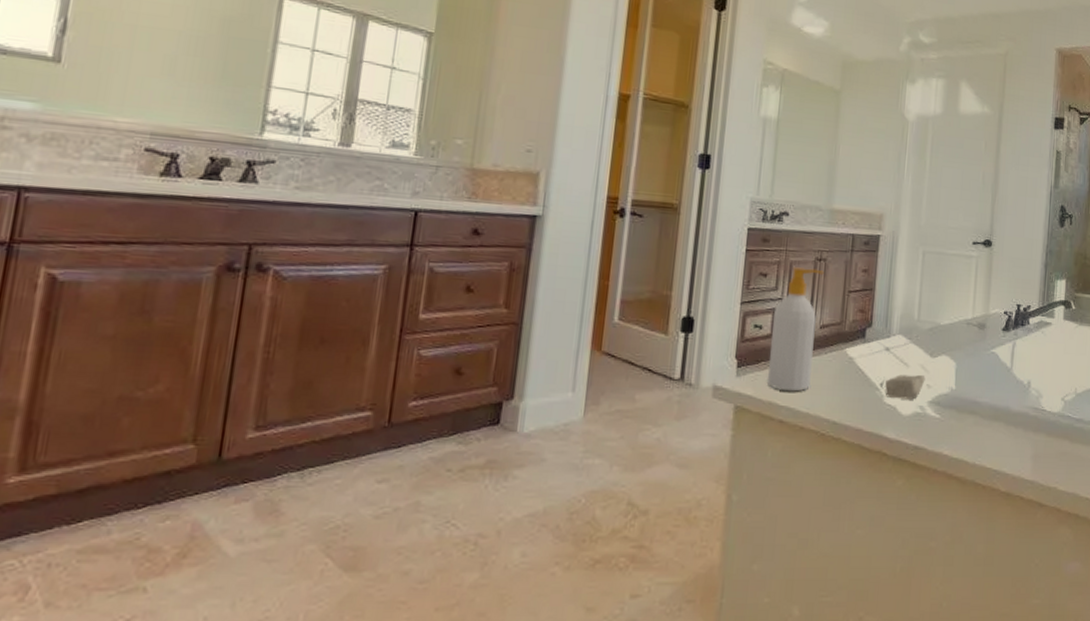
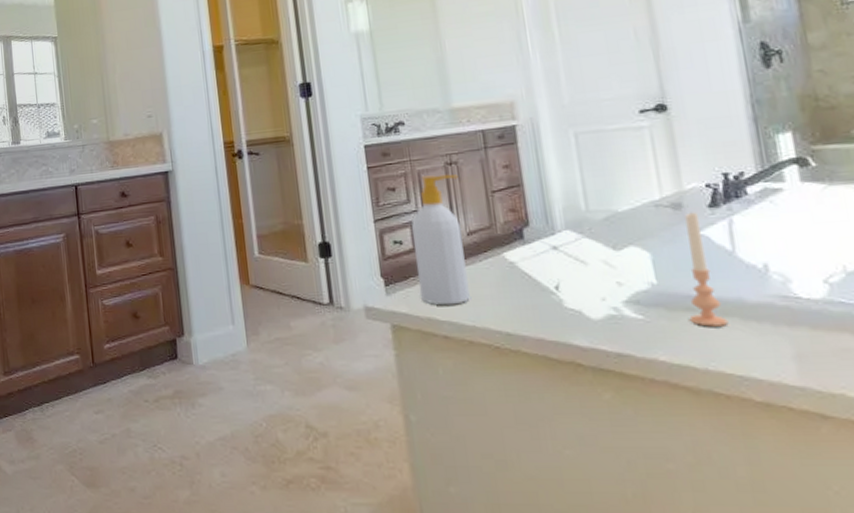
soap bar: present [885,374,926,400] -> none [561,271,613,302]
candle: none [971,333,996,429] -> present [684,212,729,327]

